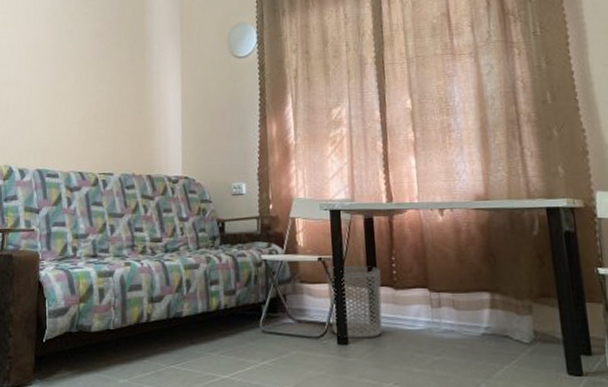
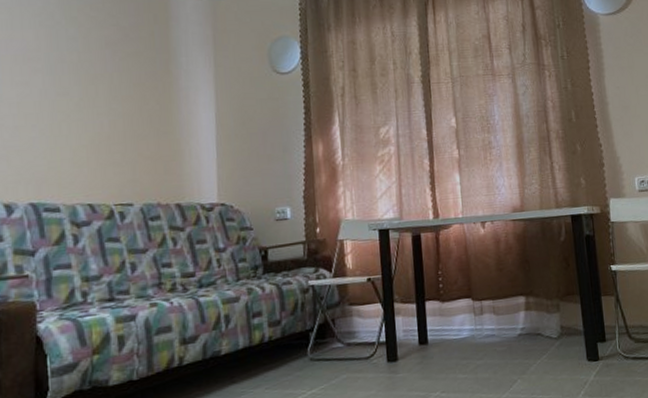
waste bin: present [327,266,383,339] -> none [376,282,430,355]

